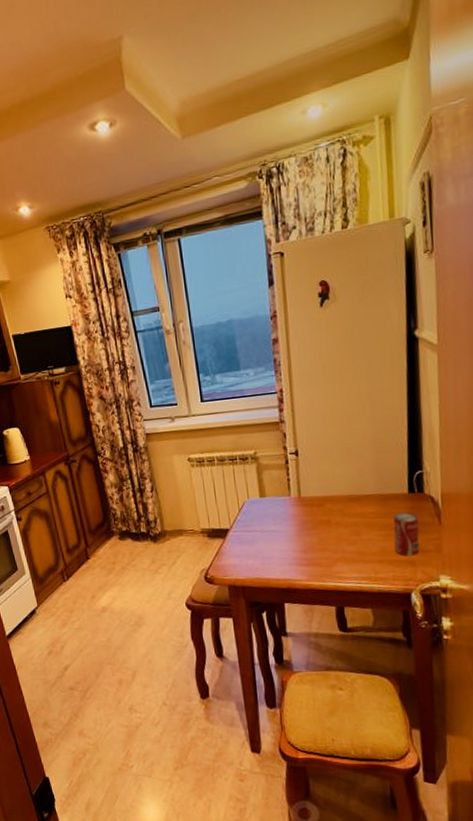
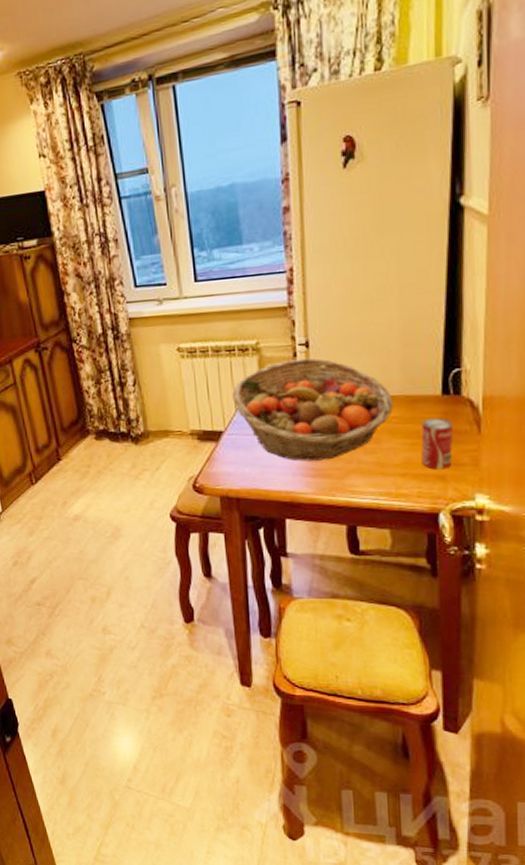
fruit basket: none [235,464,370,553] -> present [232,357,393,461]

